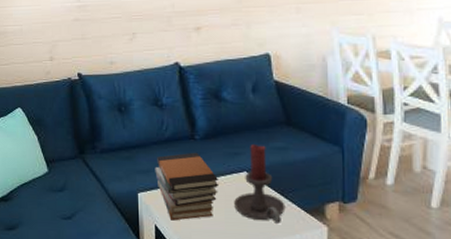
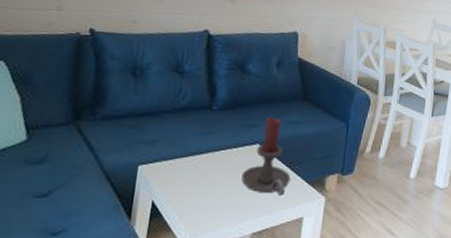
book stack: present [155,152,218,221] -> none [162,122,230,196]

